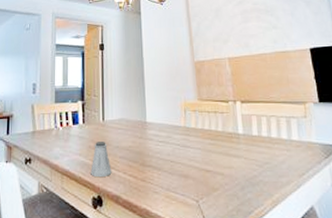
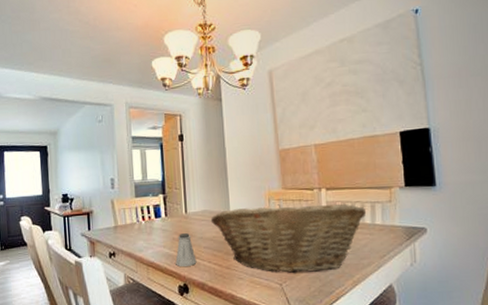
fruit basket: none [127,115,281,190] -> present [210,203,366,274]

